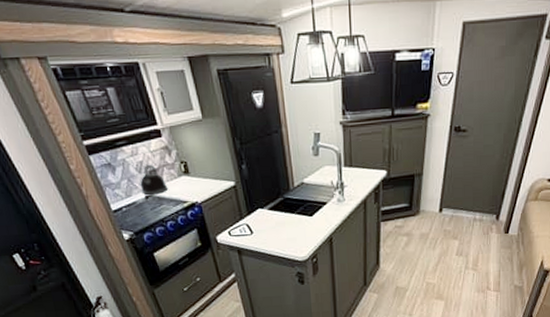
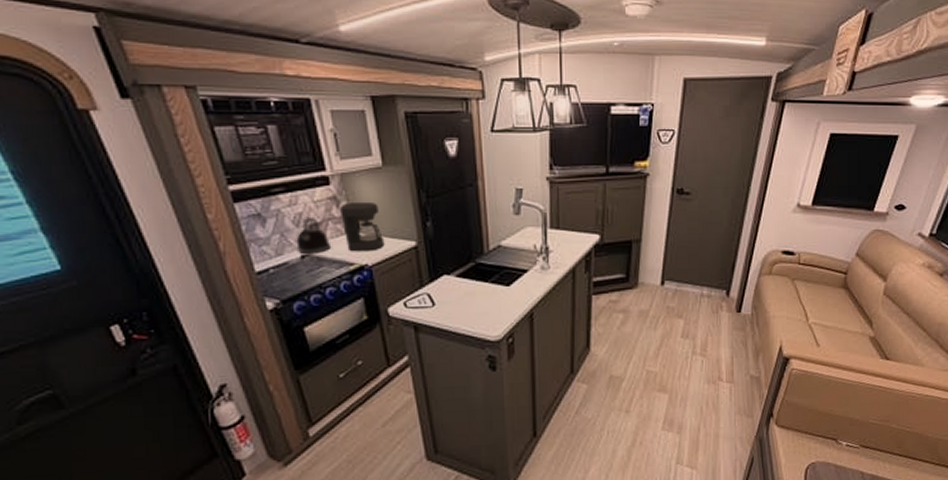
coffee maker: none [172,150,210,192] -> present [340,201,385,252]

